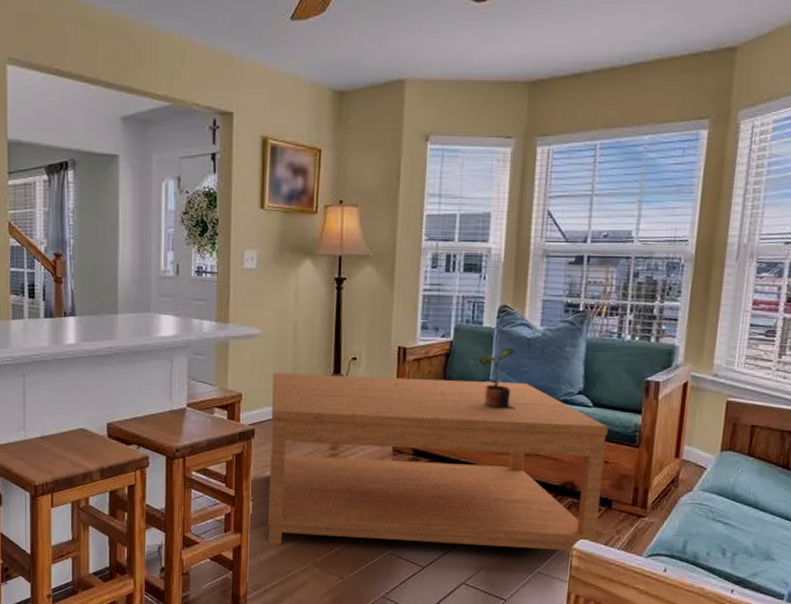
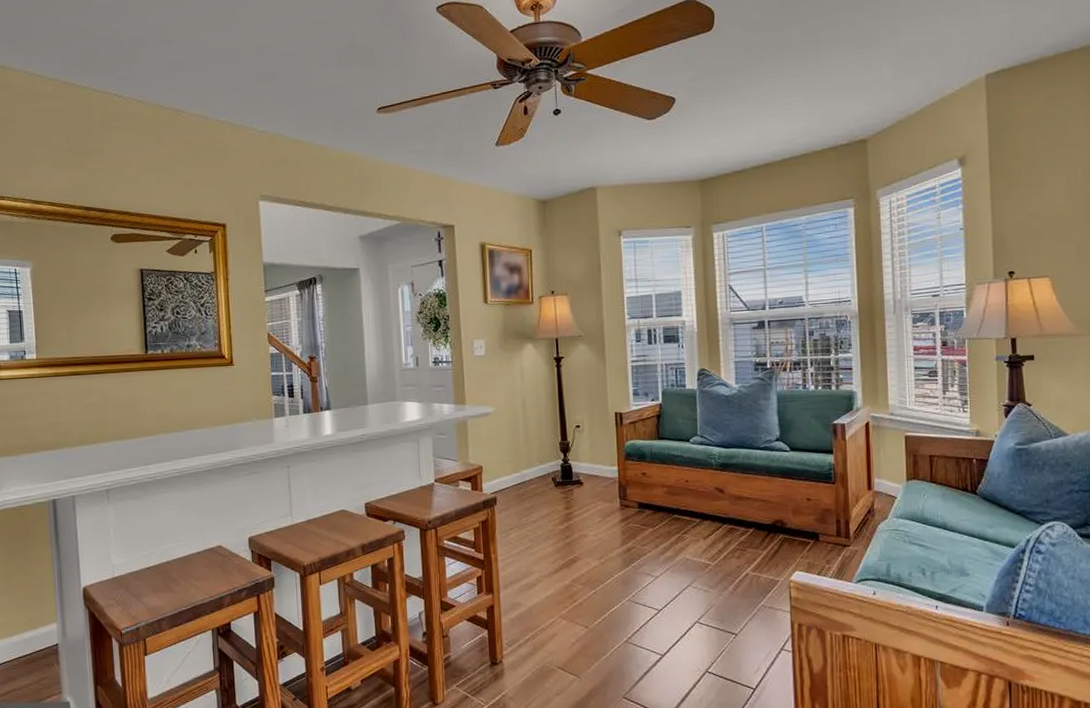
coffee table: present [268,373,609,552] -> none [508,435,811,601]
potted plant: present [479,348,515,409] -> none [686,406,723,460]

